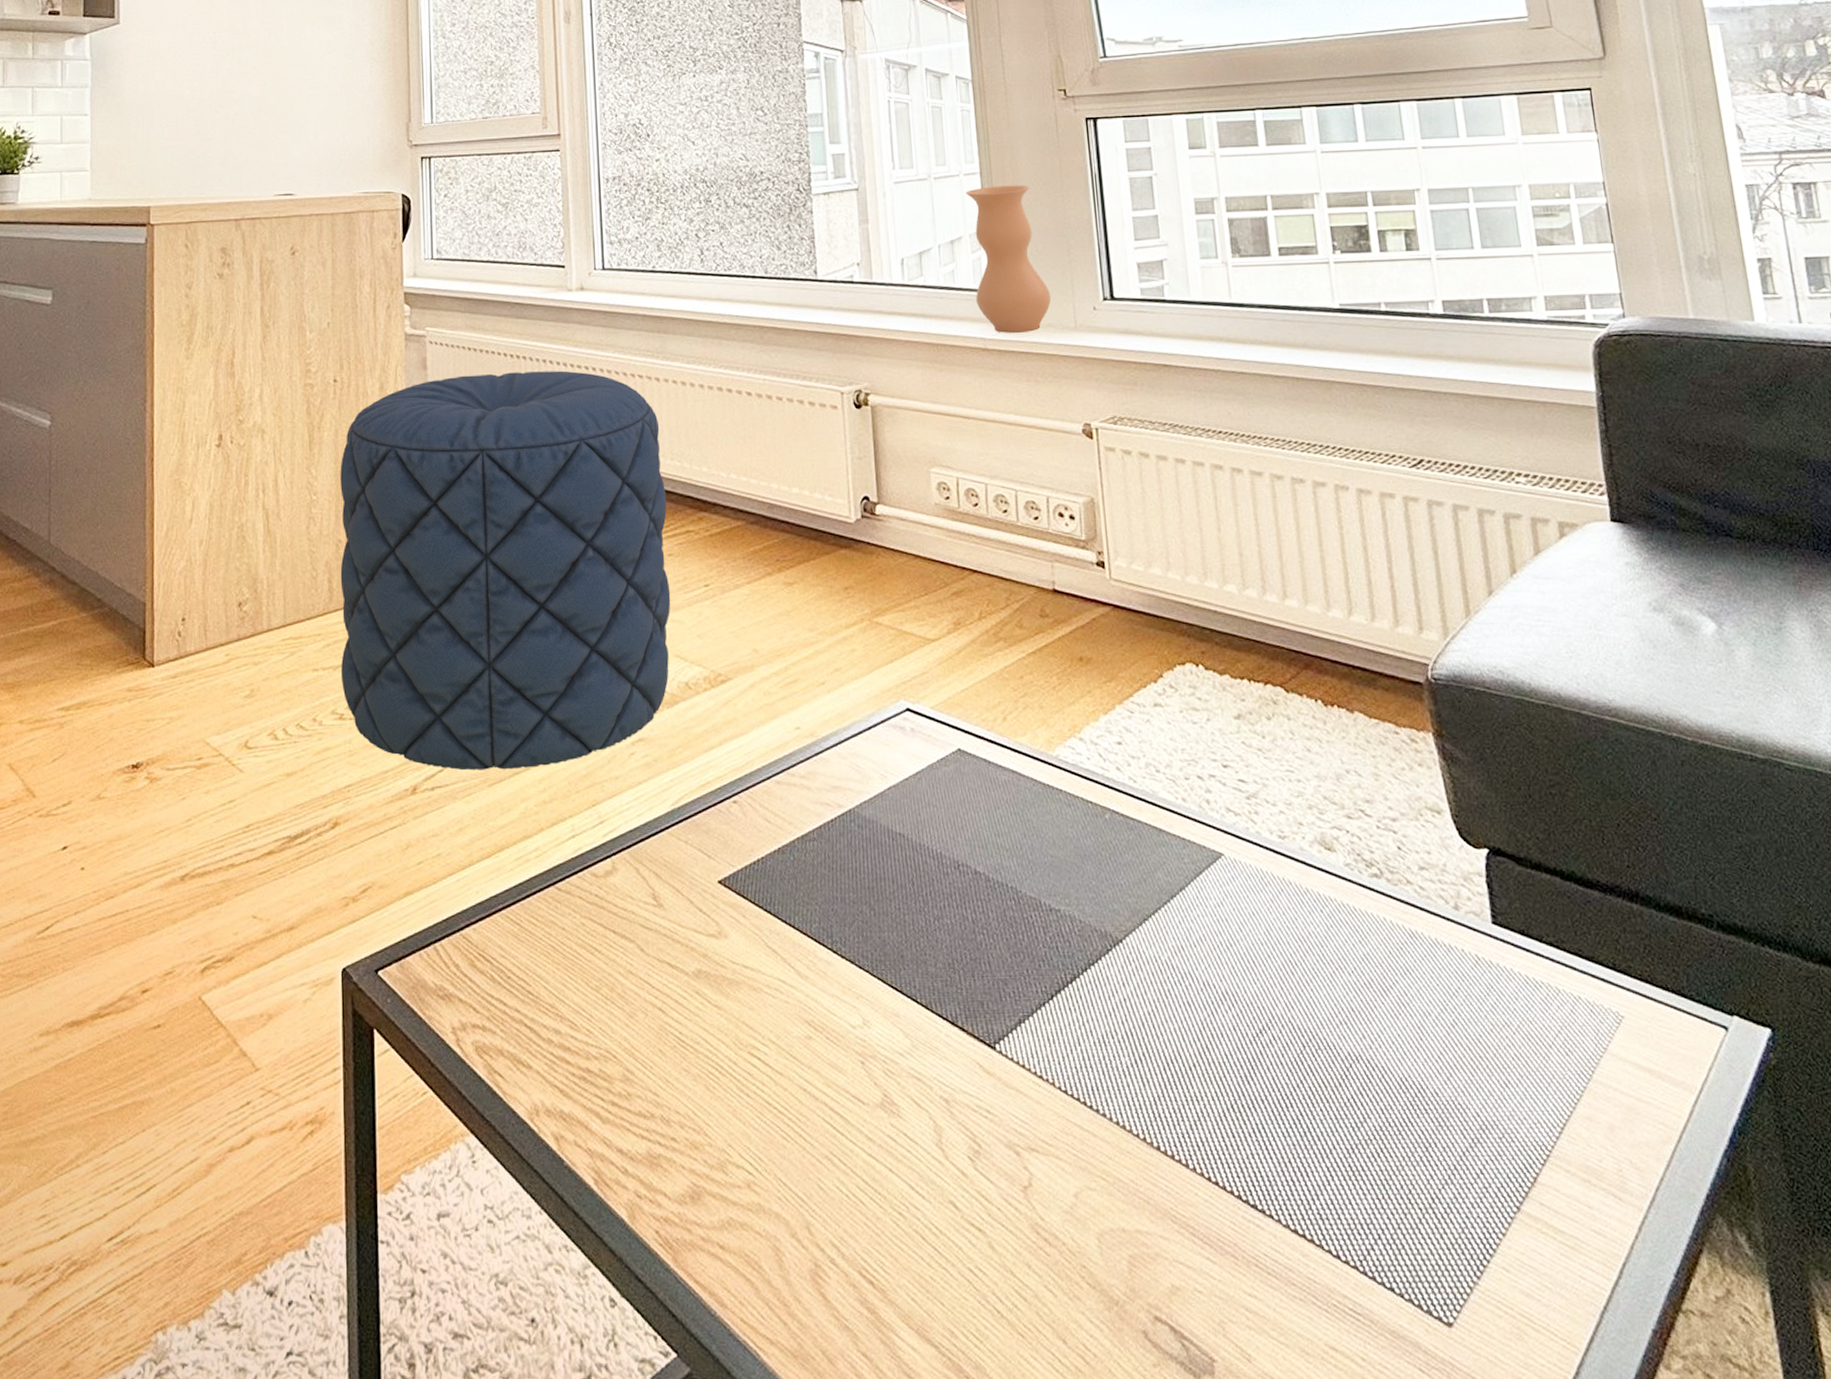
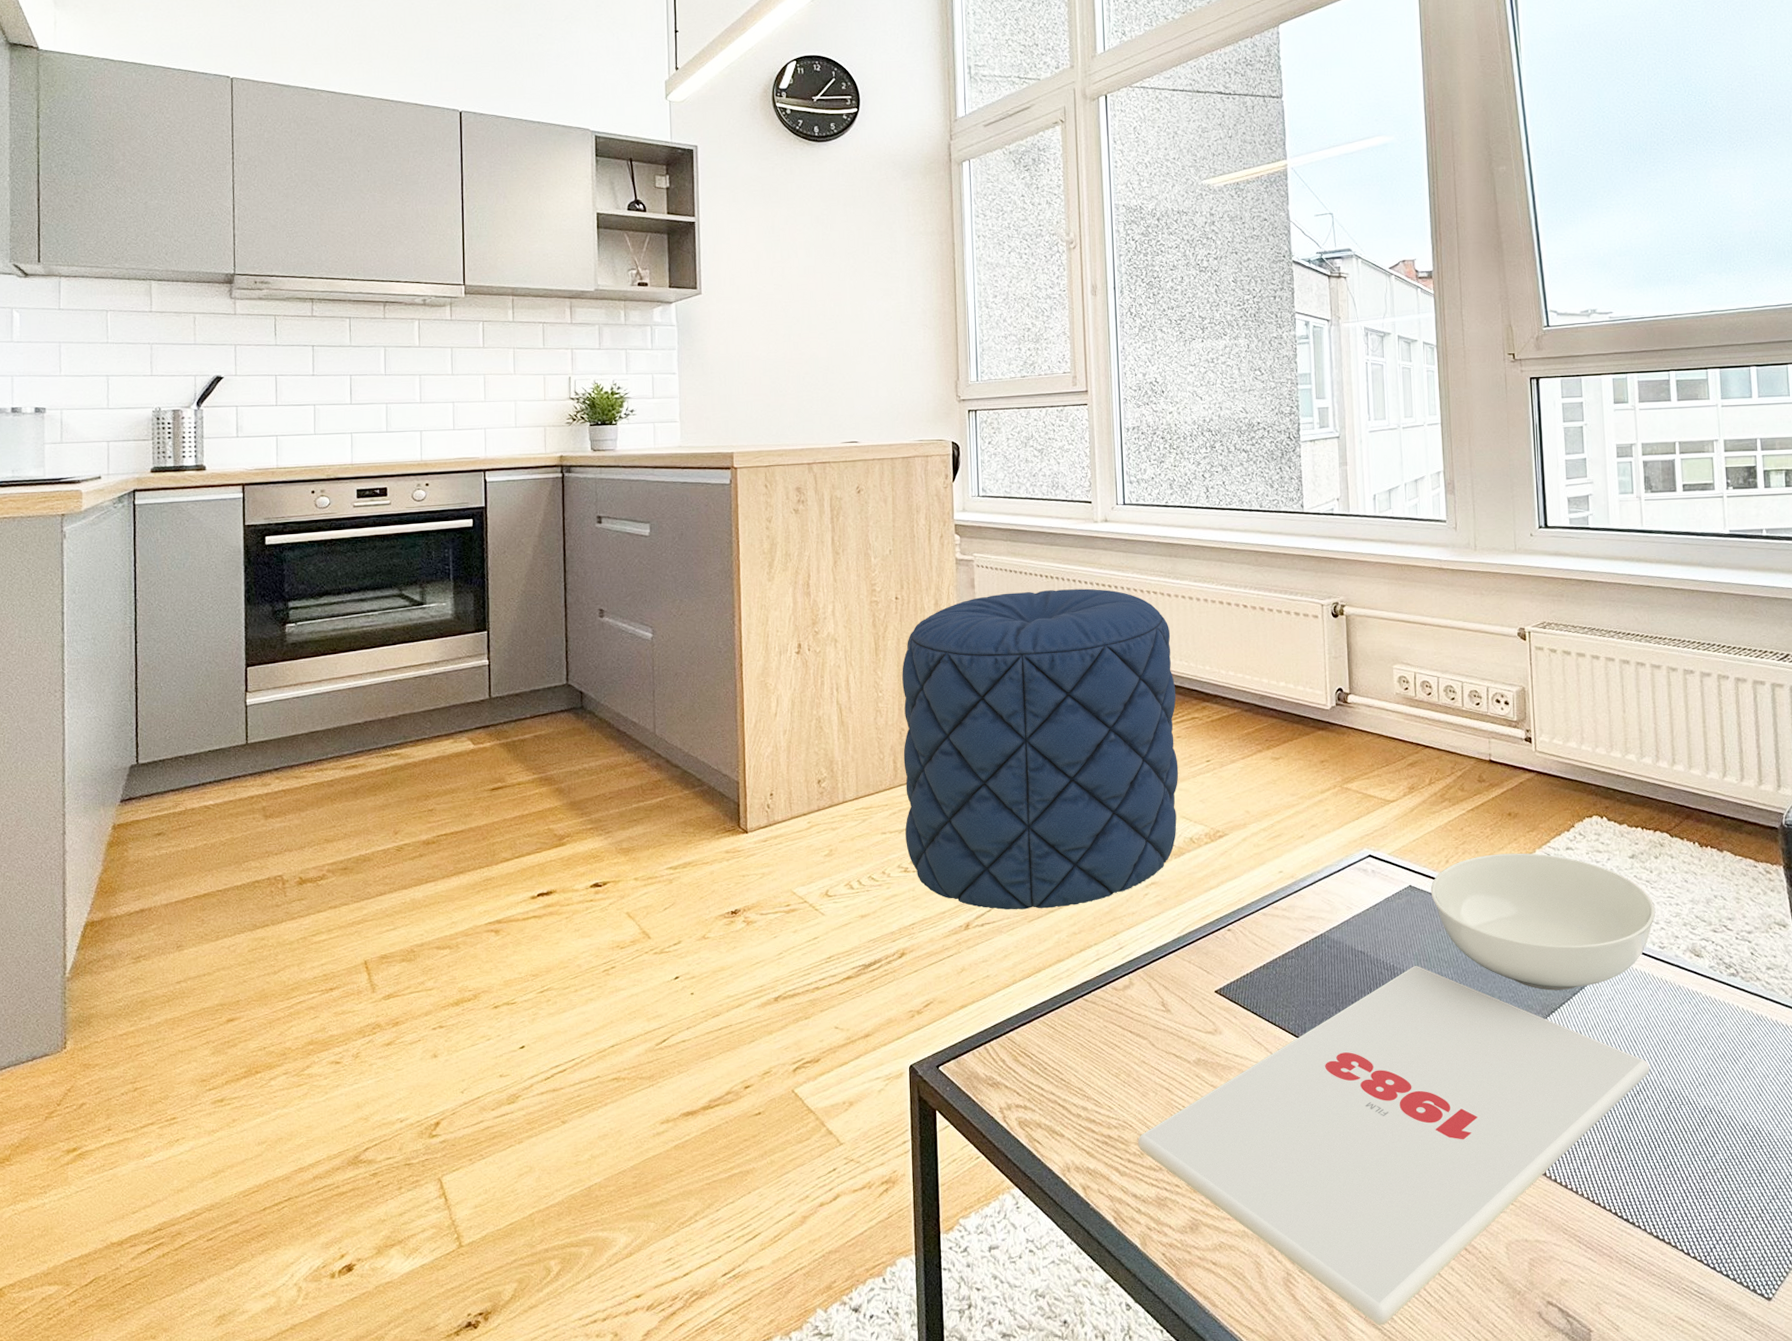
magazine: none [623,854,1274,1342] -> present [1137,966,1650,1326]
vase: present [966,185,1052,334] -> none [1429,433,1496,556]
bowl: none [984,709,1272,891] -> present [1430,853,1656,991]

